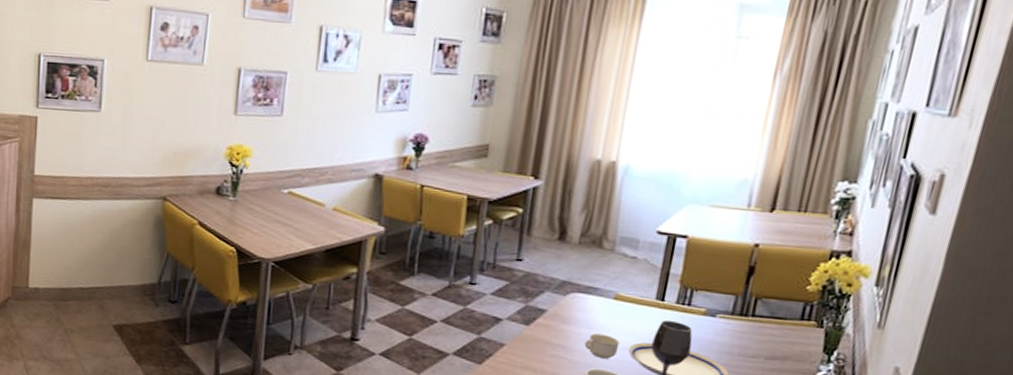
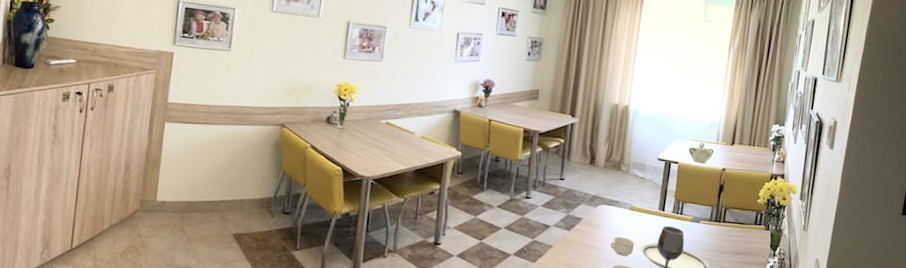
sugar bowl: none [703,209,743,237] -> present [688,142,714,163]

